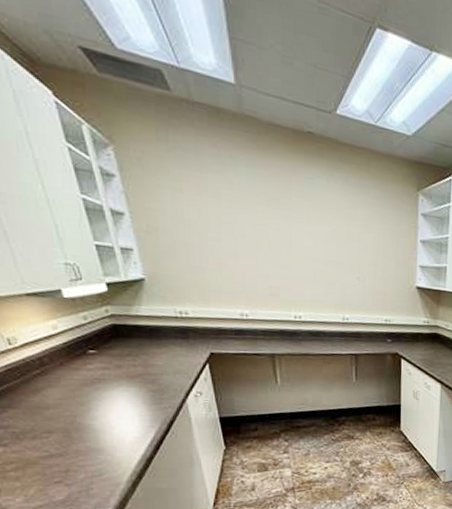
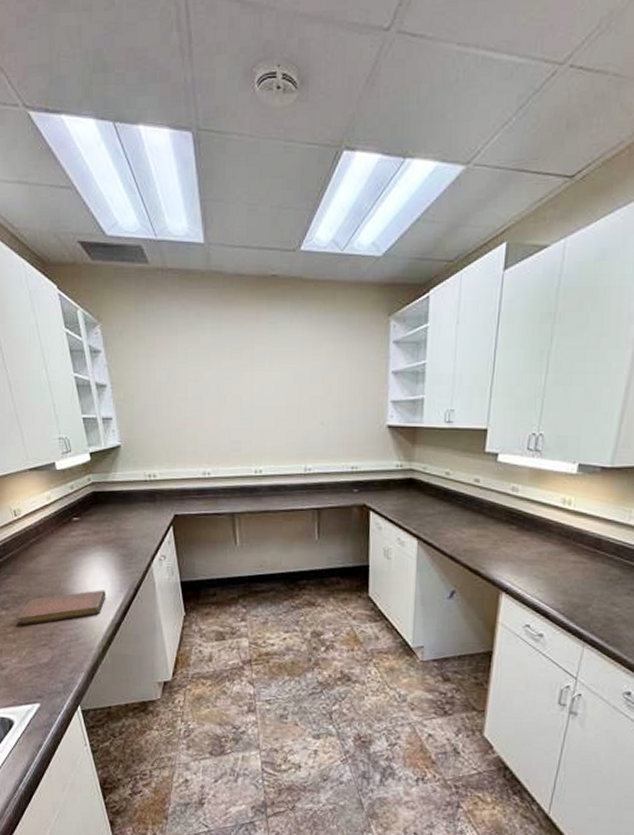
notebook: none [19,425,135,462] -> present [17,590,107,625]

